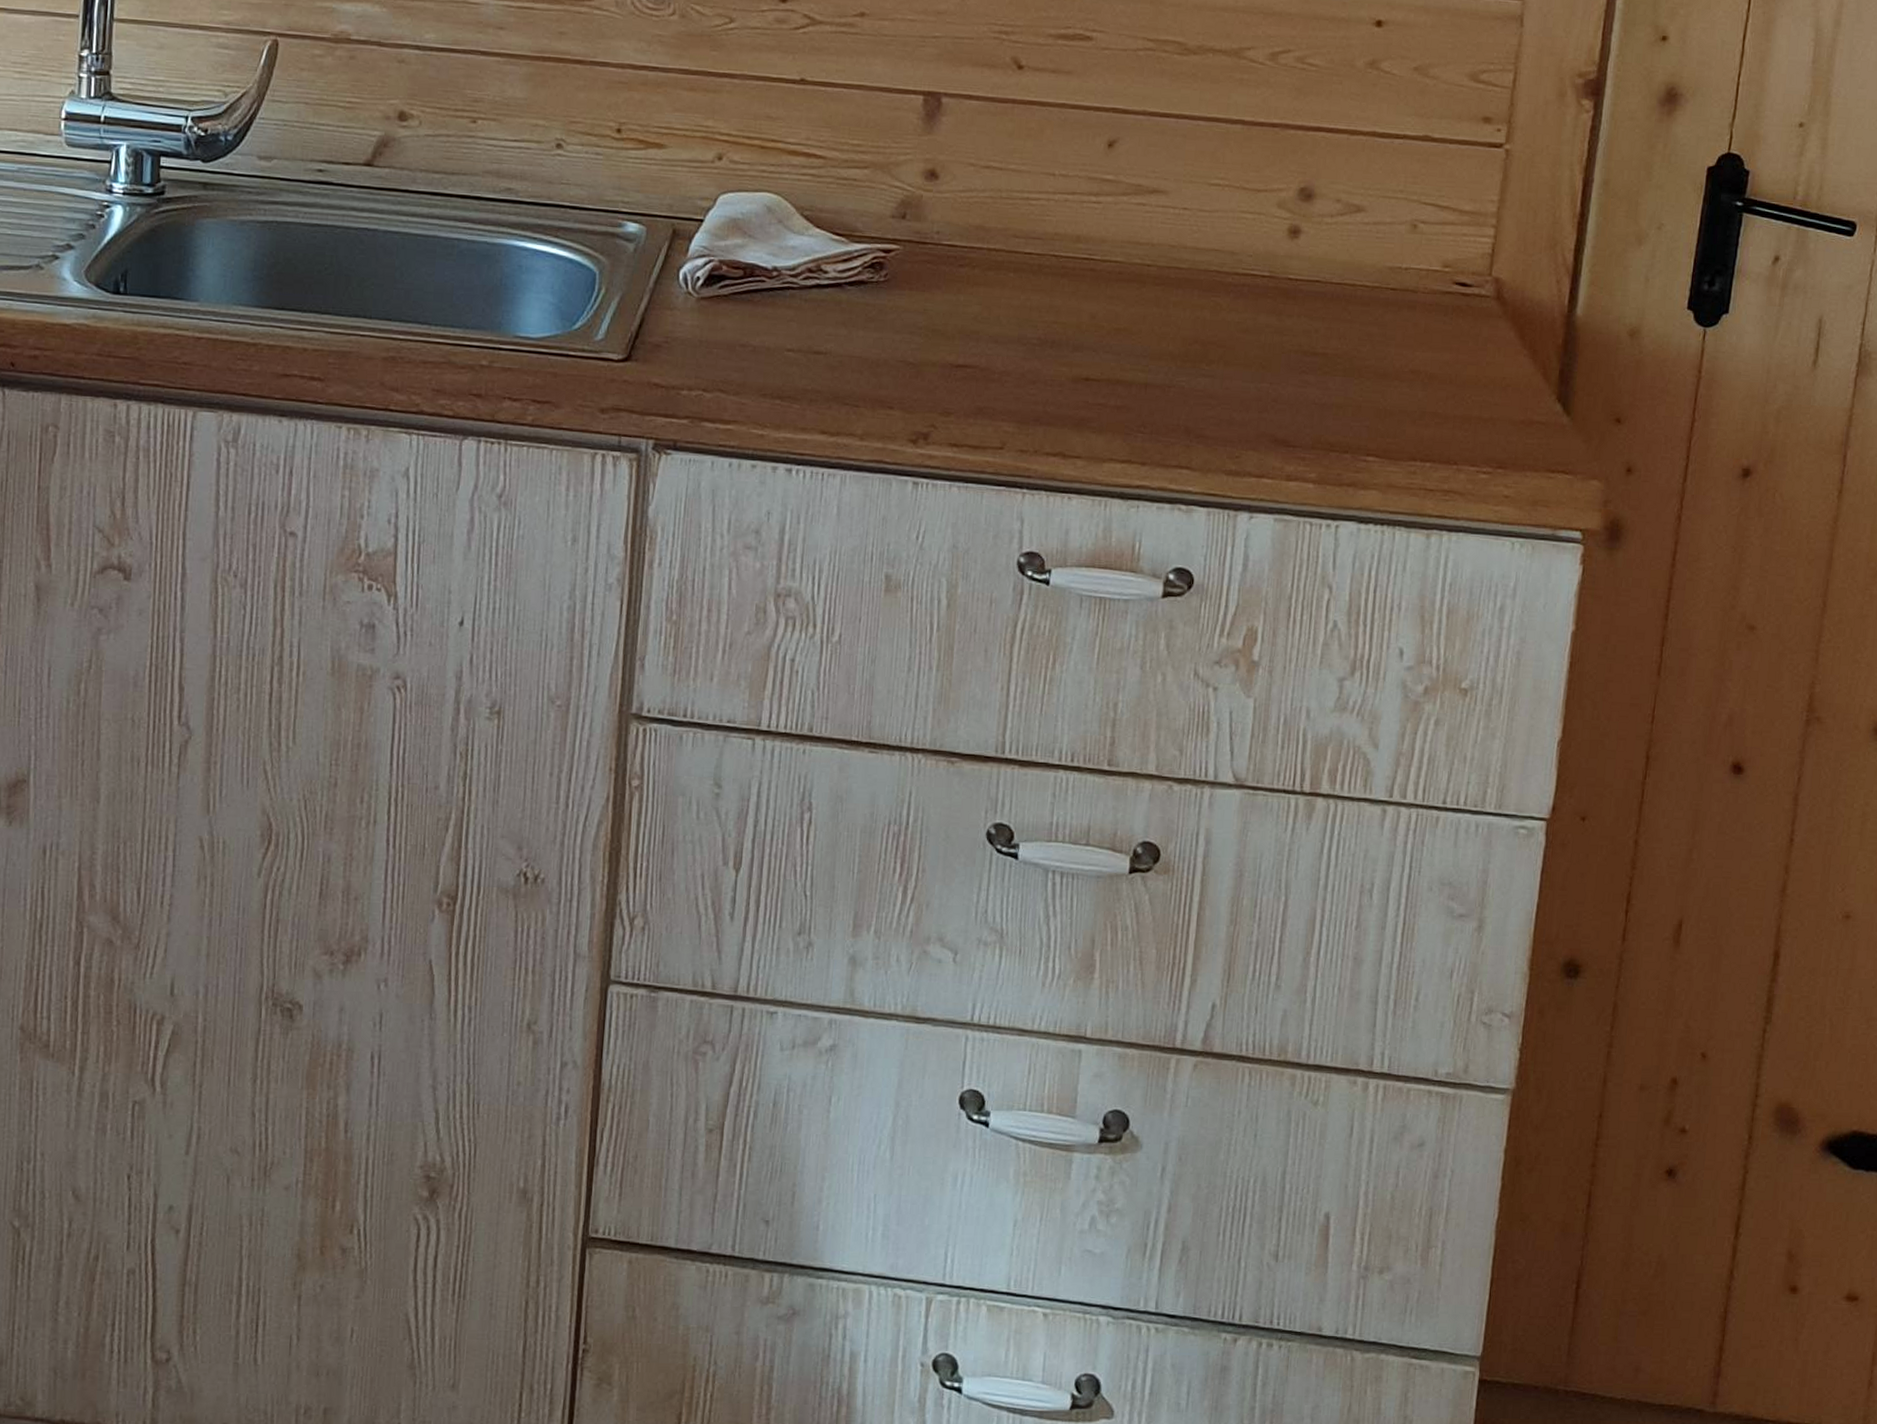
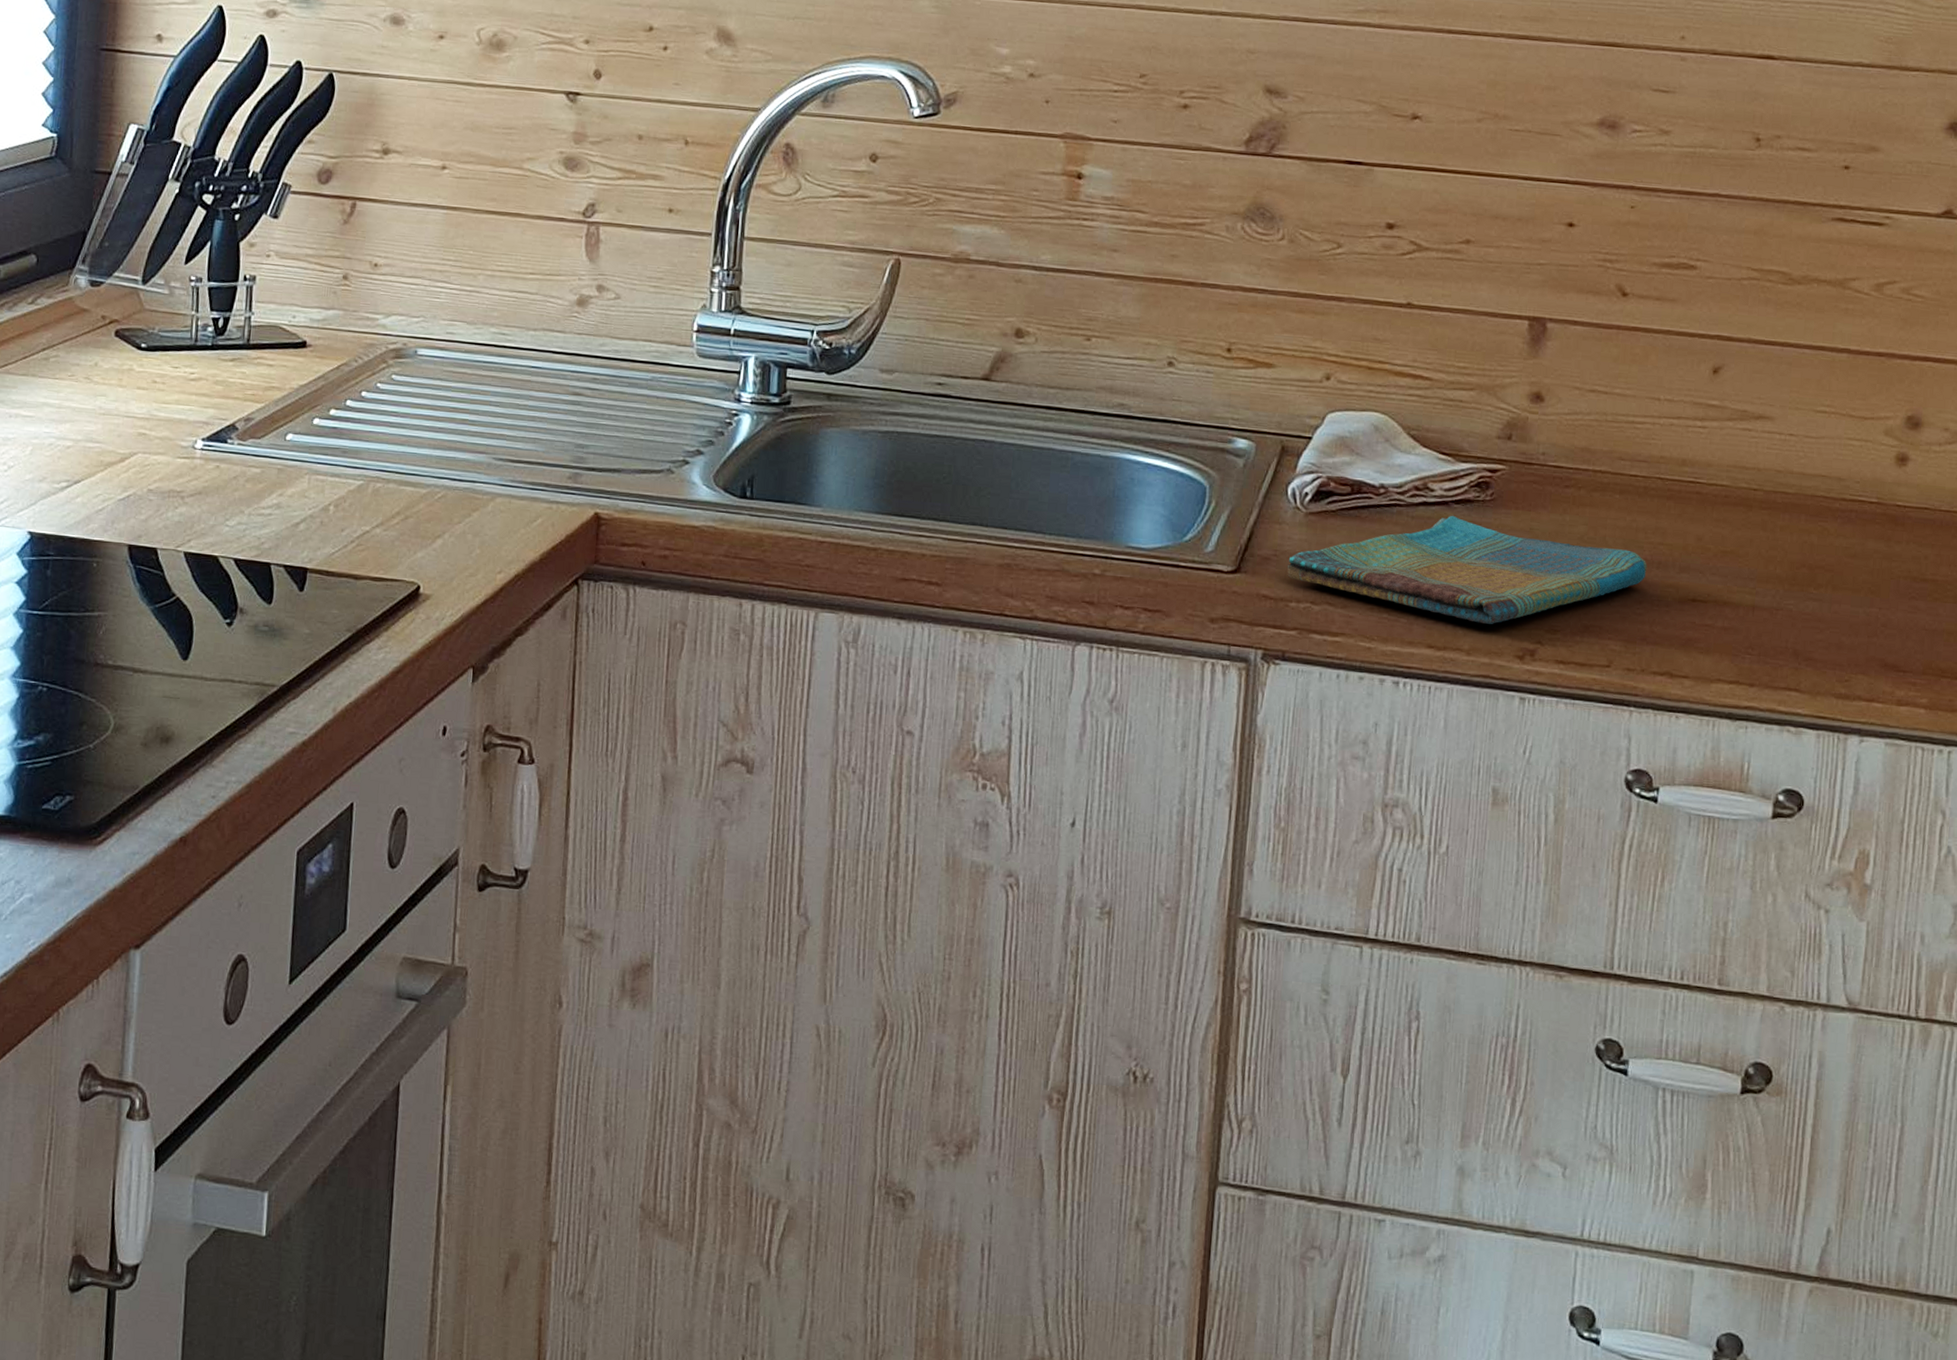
dish towel: none [678,297,1041,408] -> present [1287,515,1647,624]

